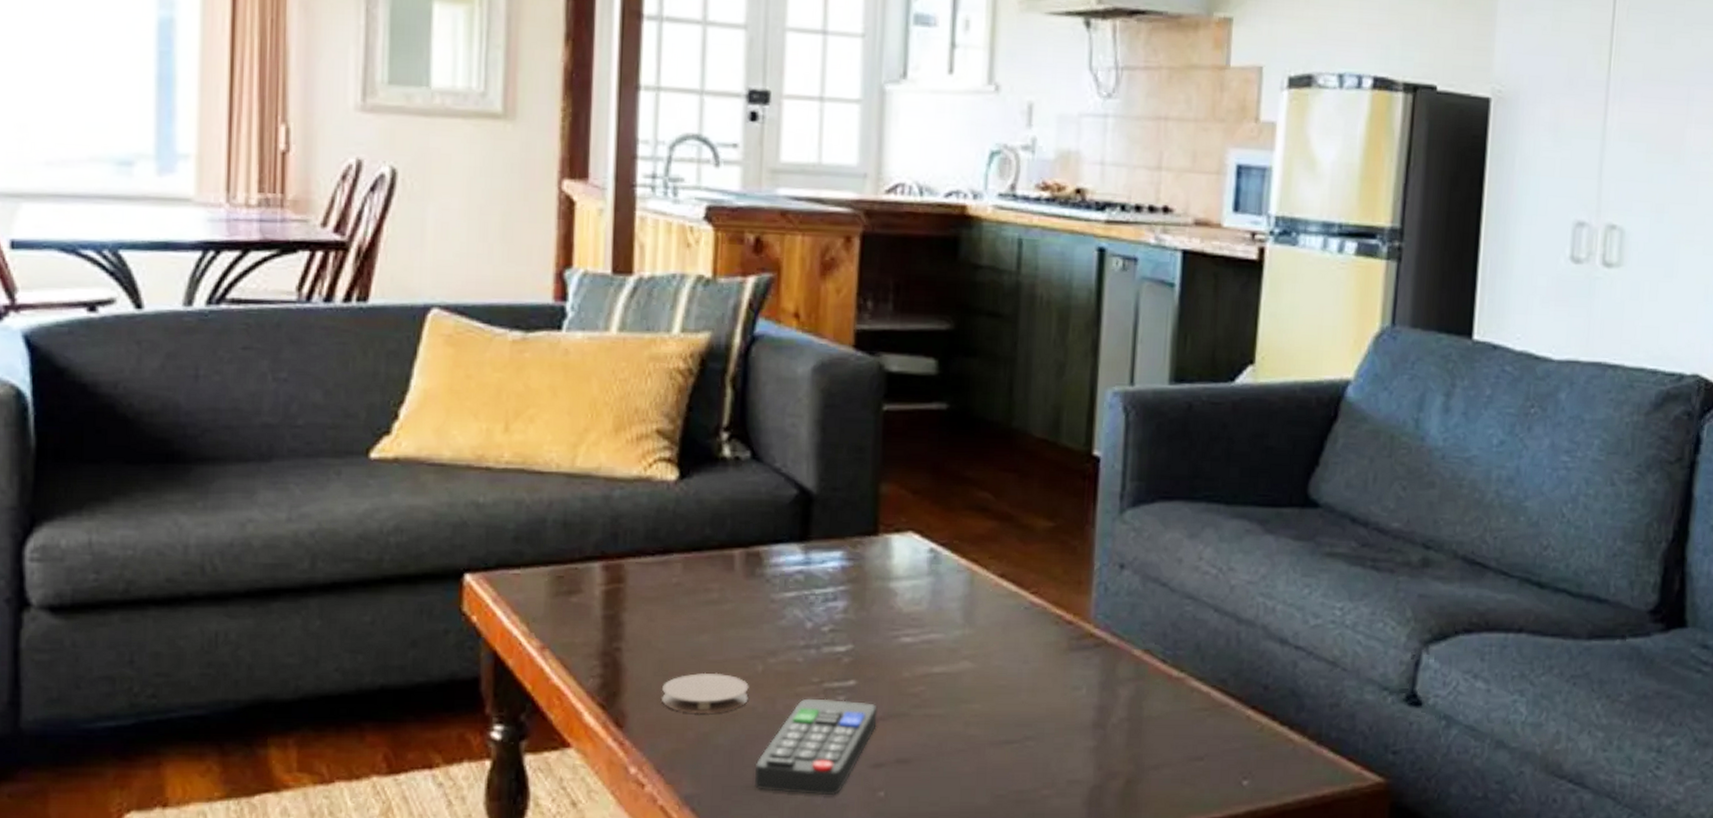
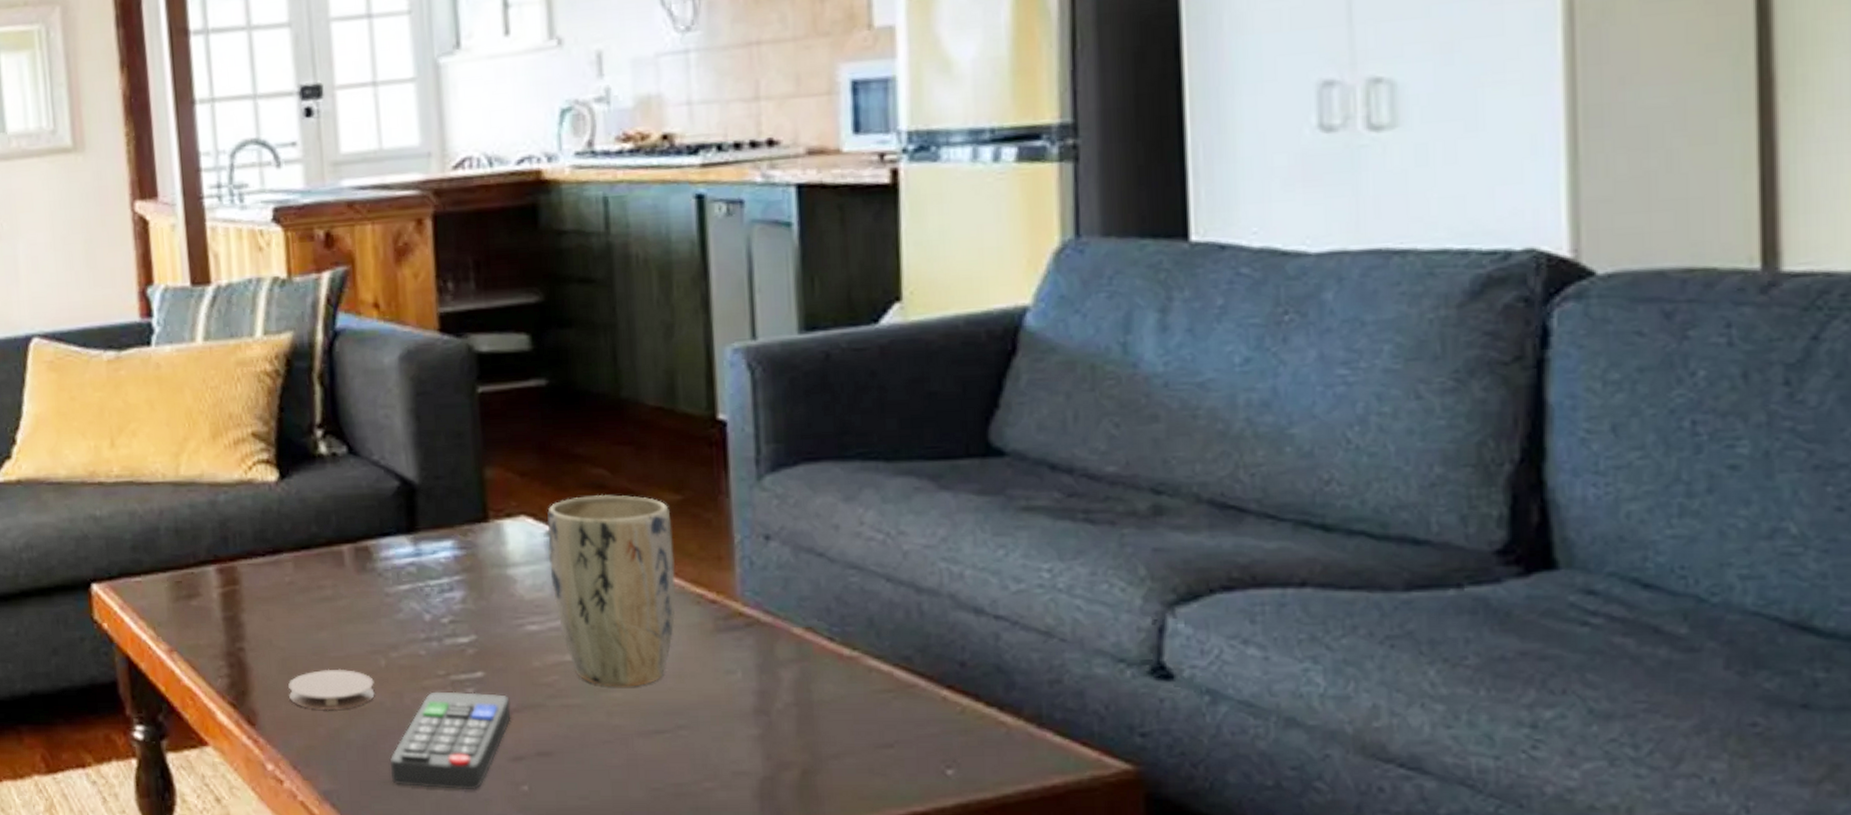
plant pot: none [929,517,1043,699] -> present [547,495,677,687]

